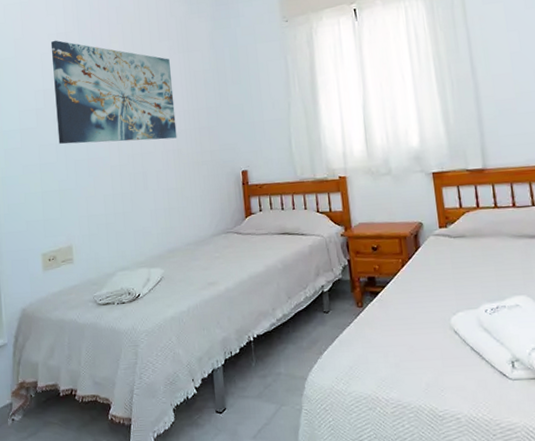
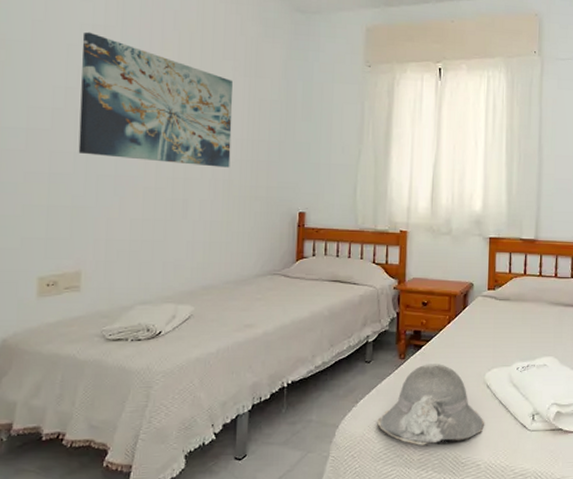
hat: none [343,310,458,399] -> present [376,364,484,447]

